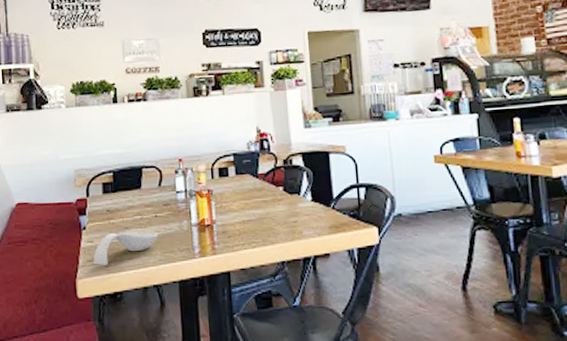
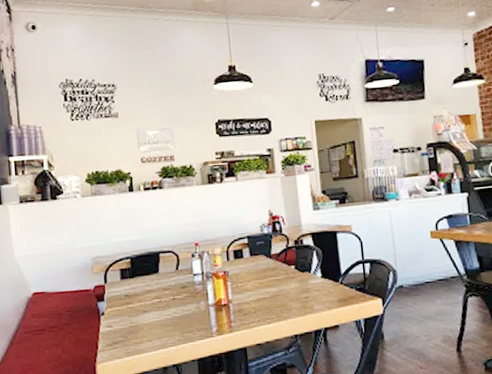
spoon rest: present [93,232,159,265] -> none [112,313,177,349]

